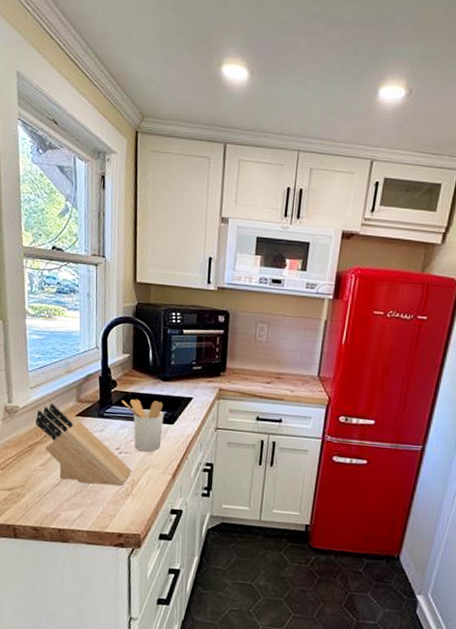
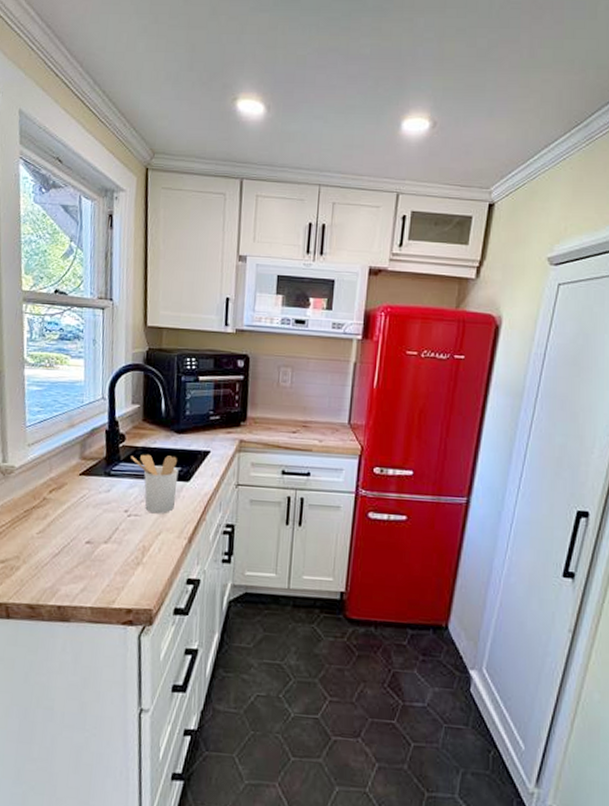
knife block: present [35,403,132,486] -> none [33,461,143,554]

